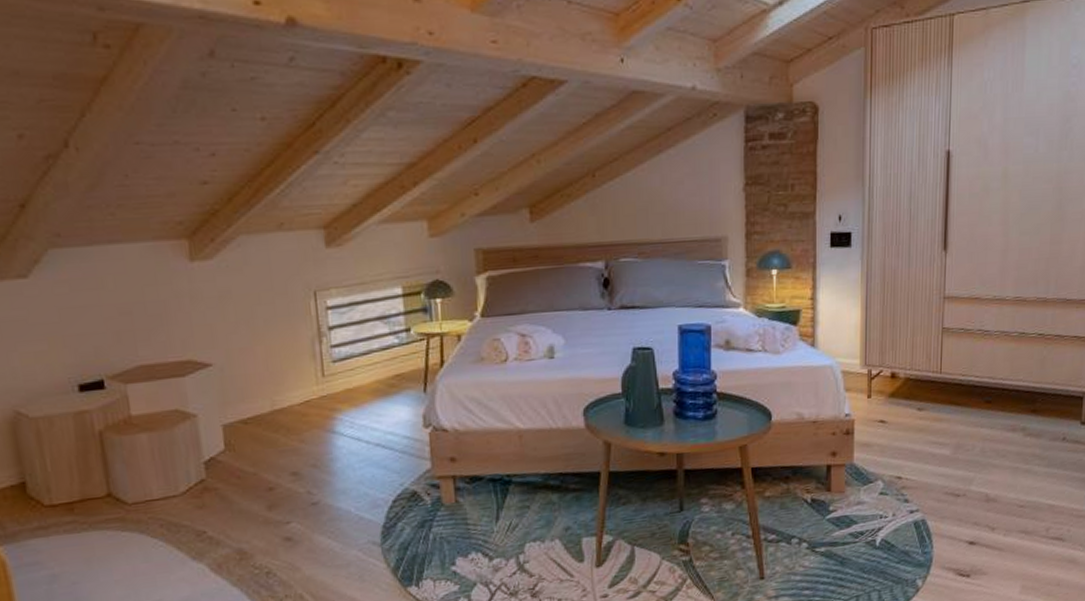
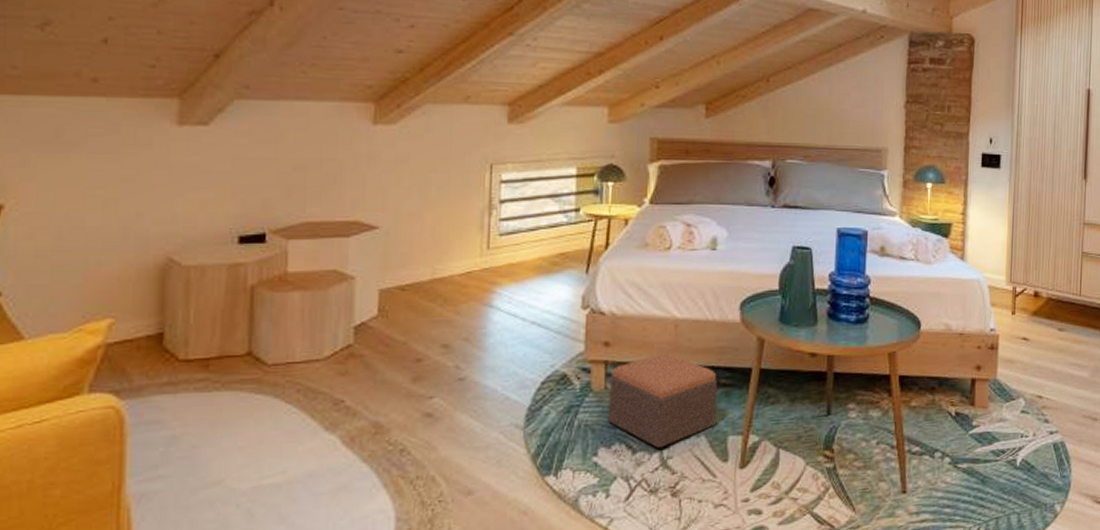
footstool: none [459,463,568,555] -> present [608,352,718,449]

